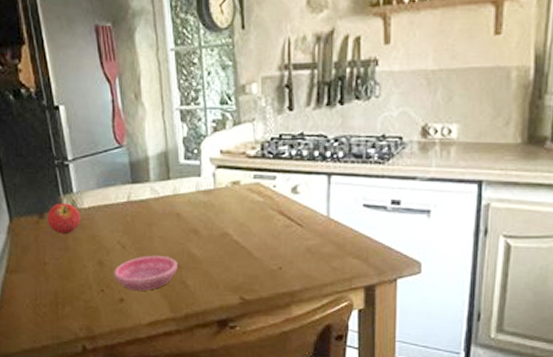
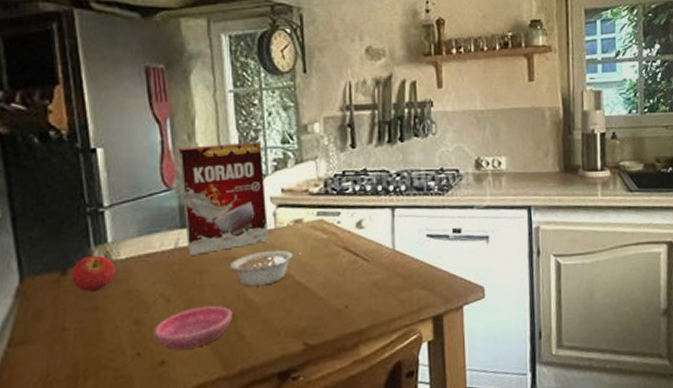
cereal box: none [127,102,208,209] -> present [178,142,268,255]
legume: none [175,209,238,242] -> present [230,250,301,287]

